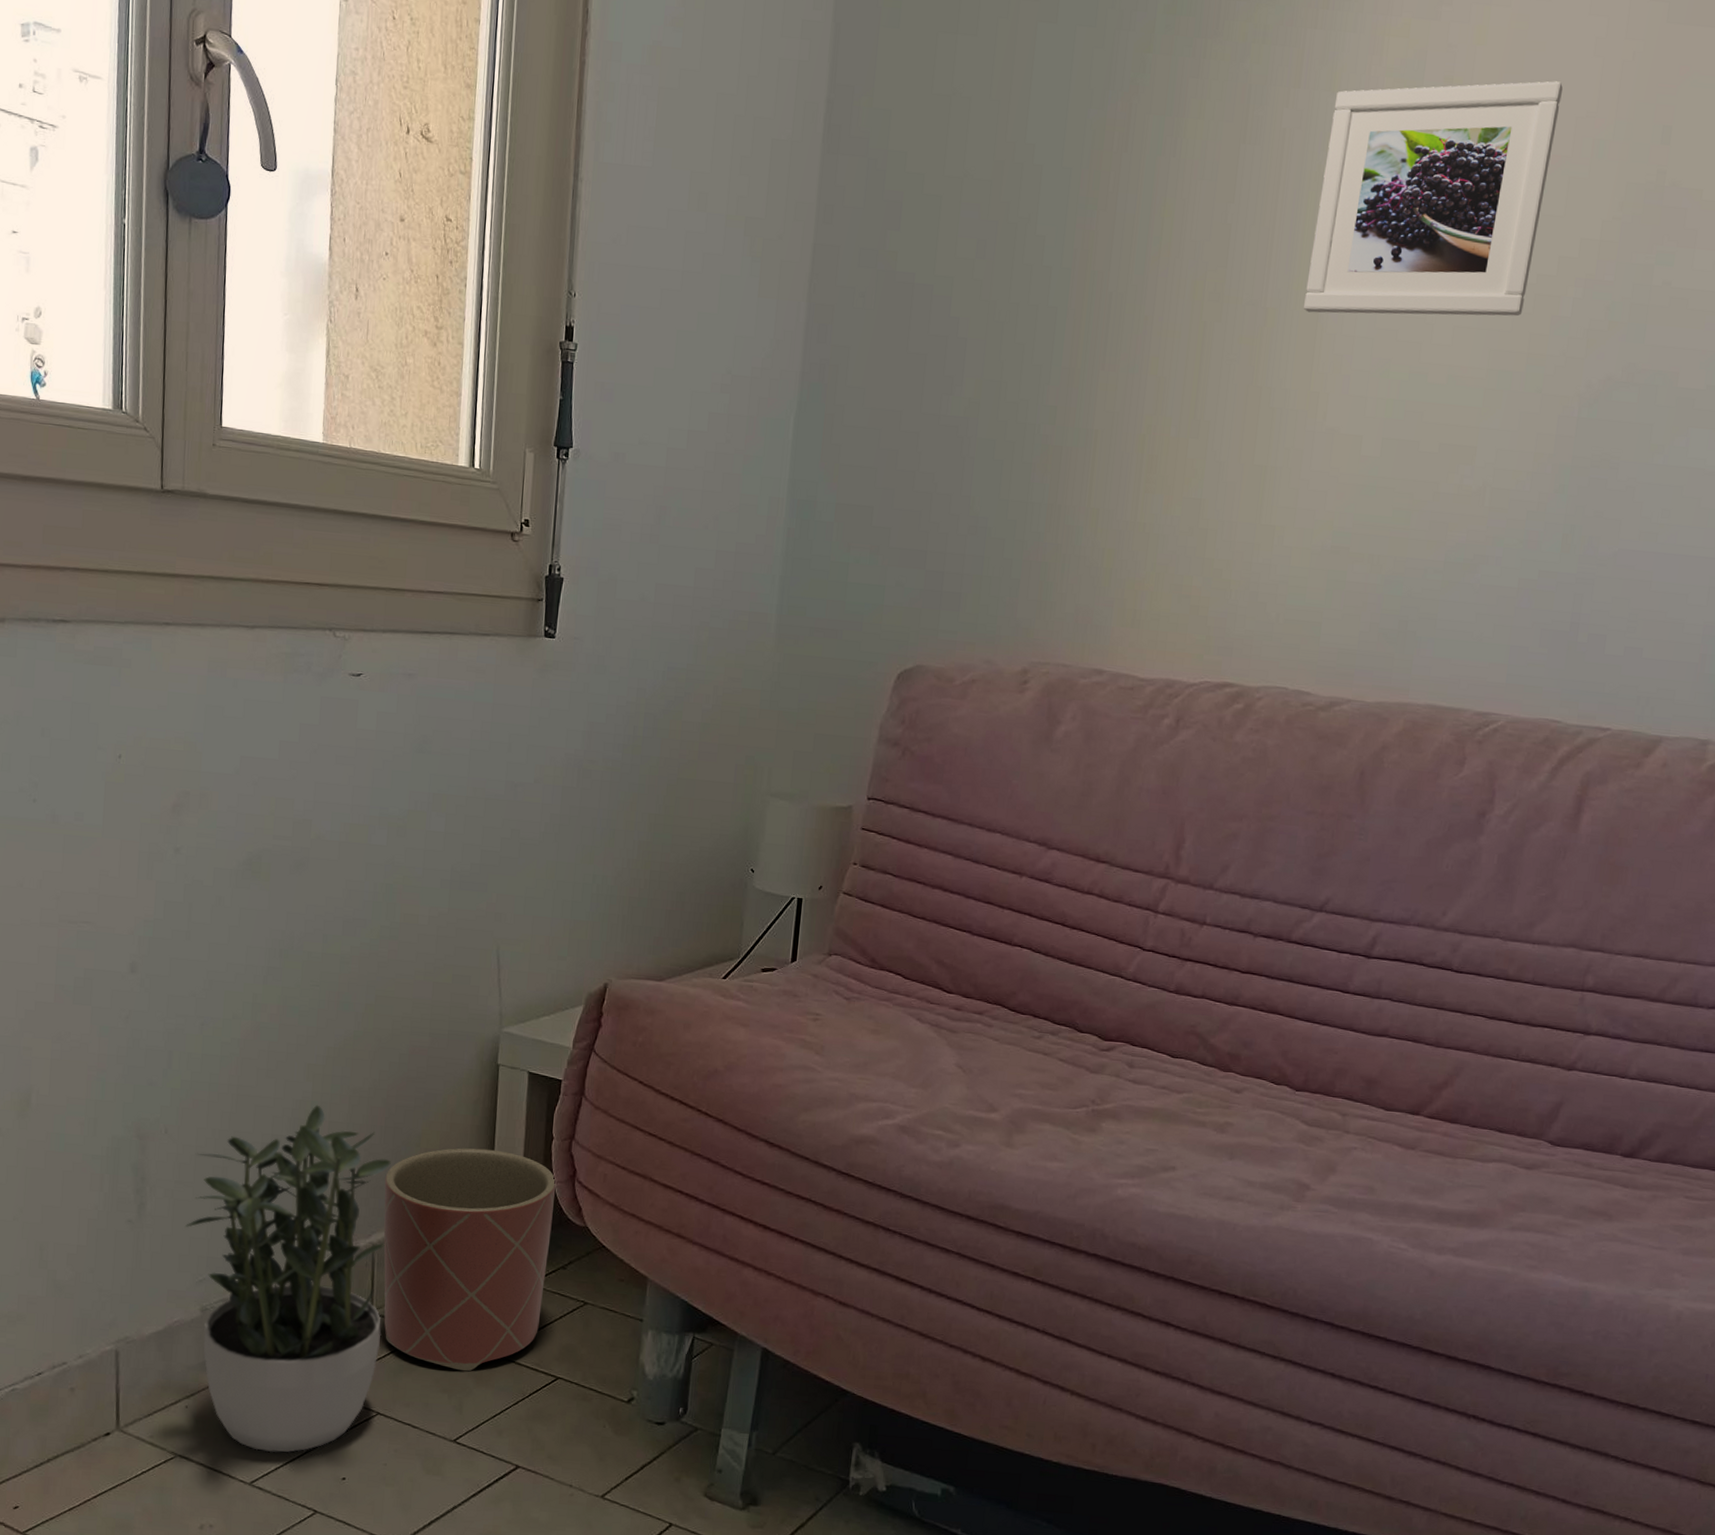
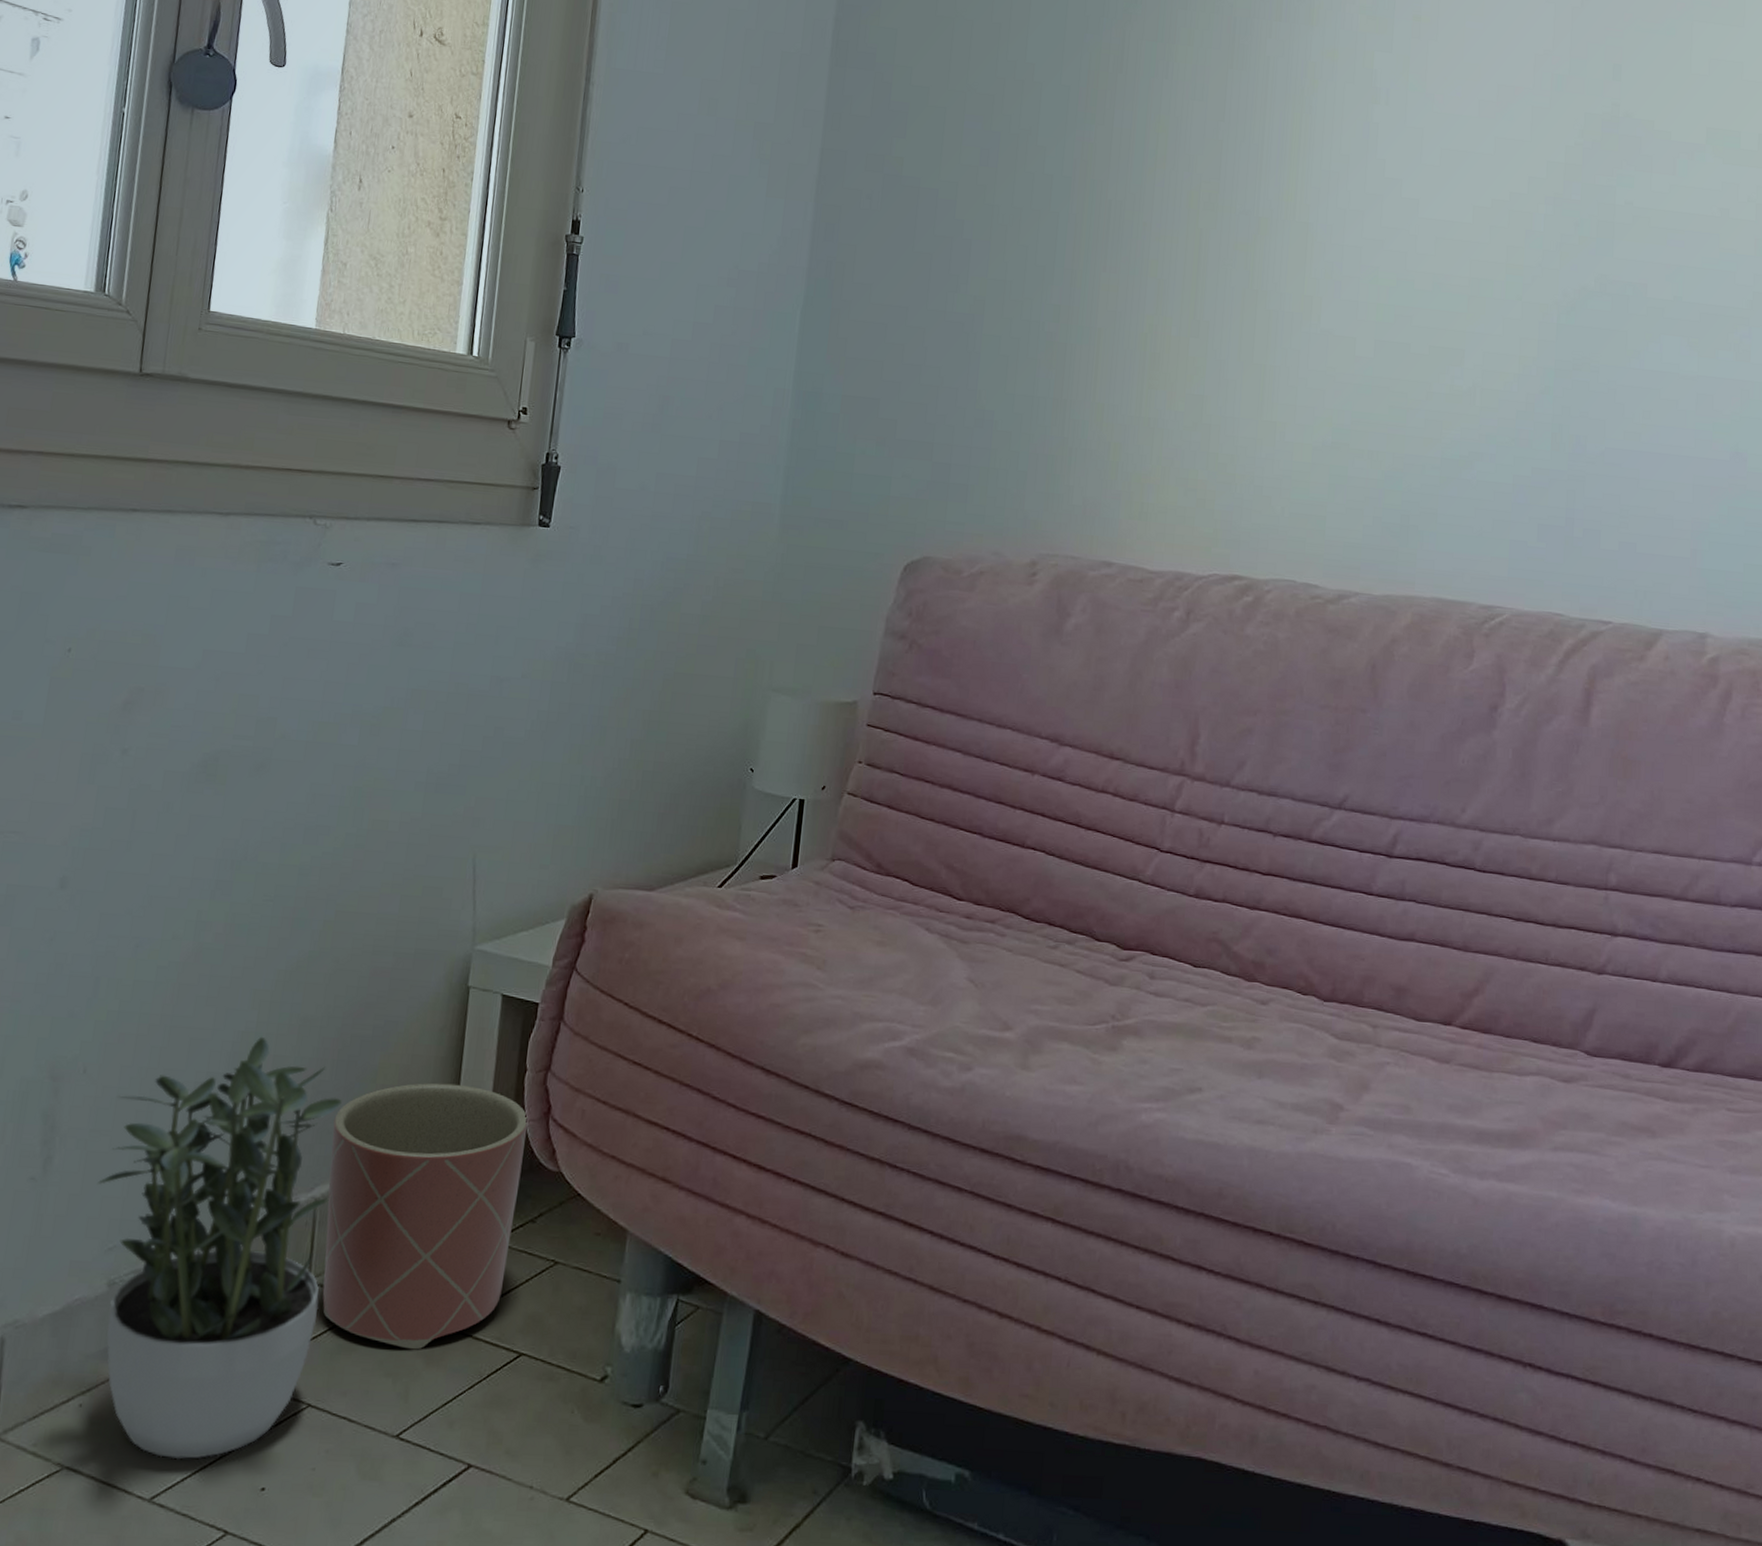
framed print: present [1303,81,1563,317] -> none [1293,22,1521,230]

